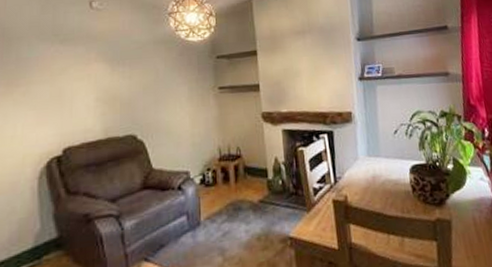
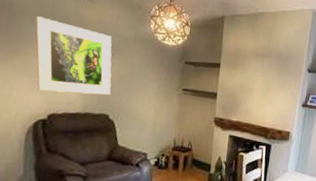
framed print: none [35,37,136,123] -> present [35,16,112,95]

